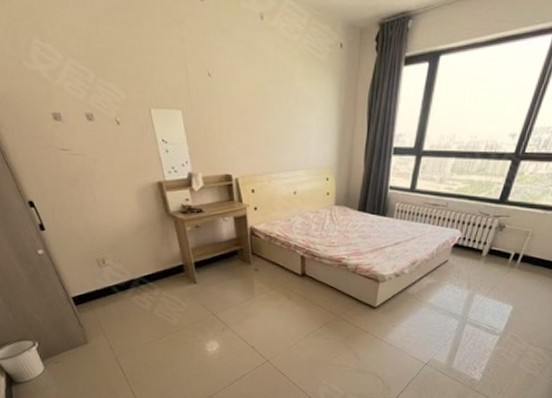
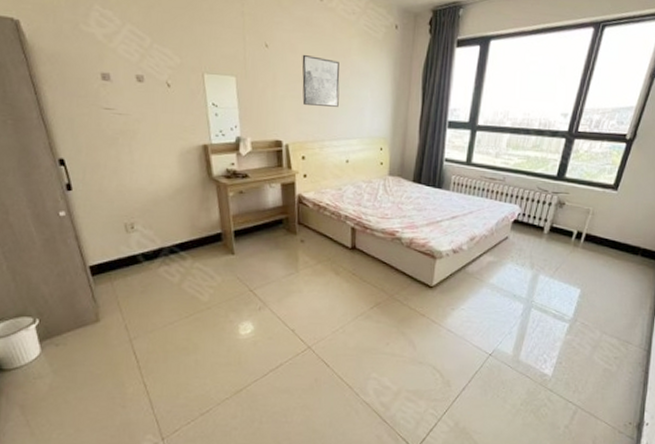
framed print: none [246,82,285,138] -> present [302,54,340,107]

